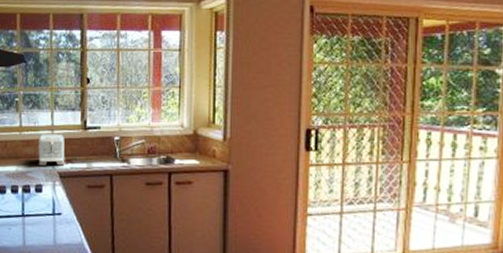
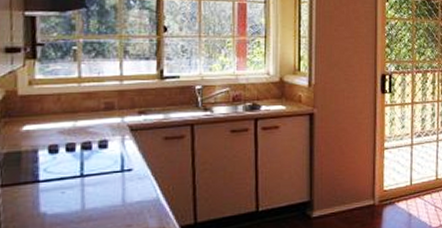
toaster: present [38,134,65,166] -> none [102,85,137,119]

